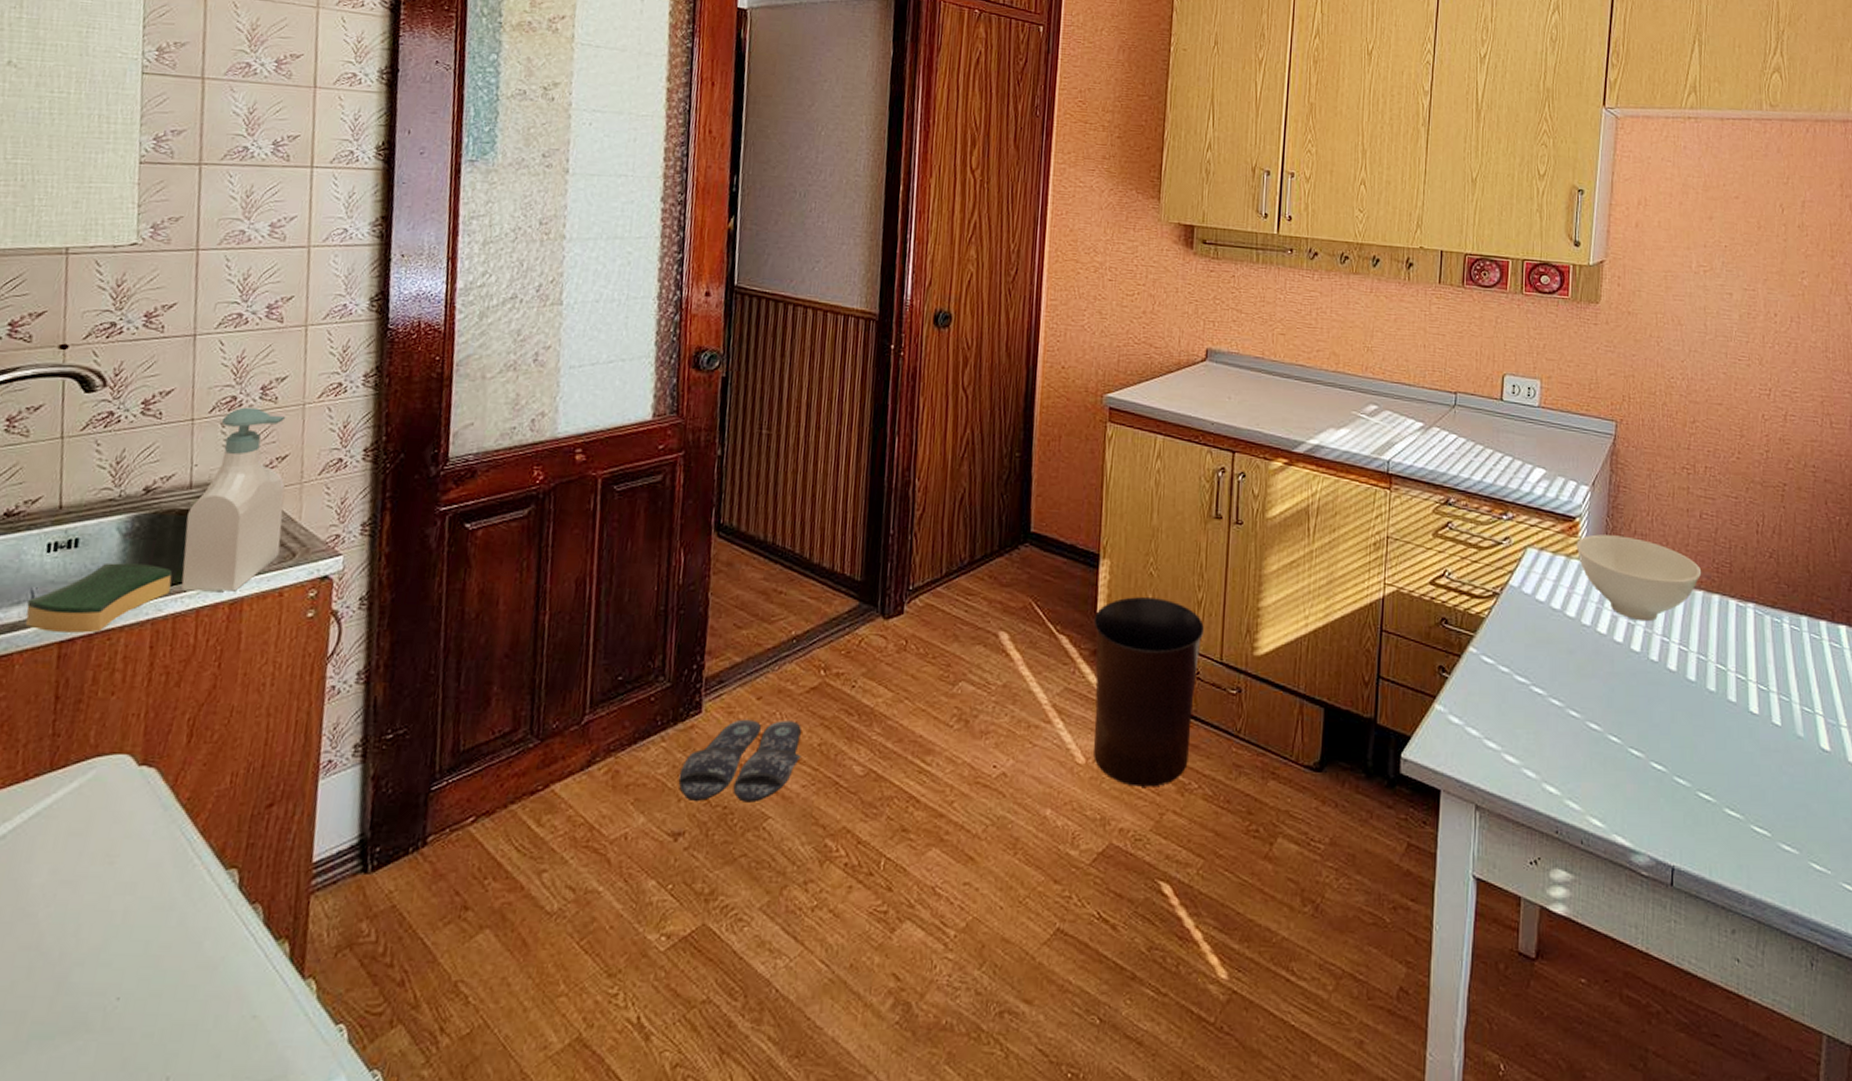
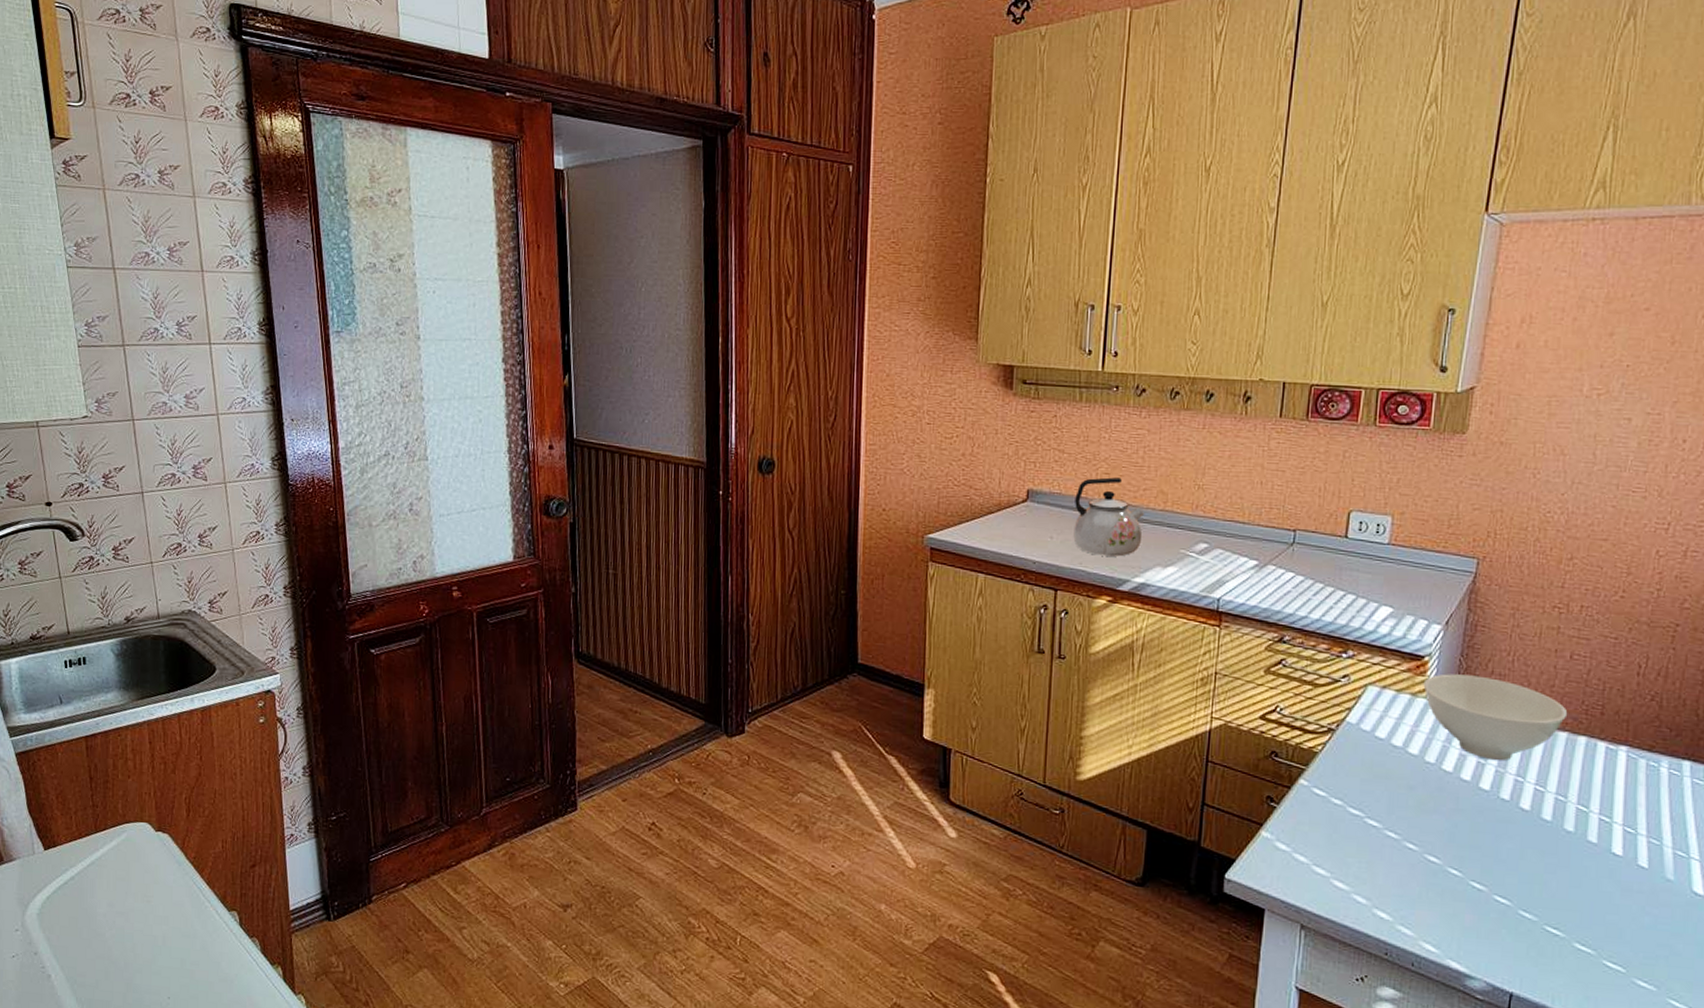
sponge: present [25,562,172,633] -> none [58,676,157,731]
soap bottle: present [181,407,286,592] -> none [160,552,232,701]
slippers: present [678,719,801,803] -> none [563,816,664,885]
waste bin: present [1093,597,1204,787] -> none [920,723,1027,891]
kettle: none [1250,338,1319,418] -> present [1073,477,1145,557]

